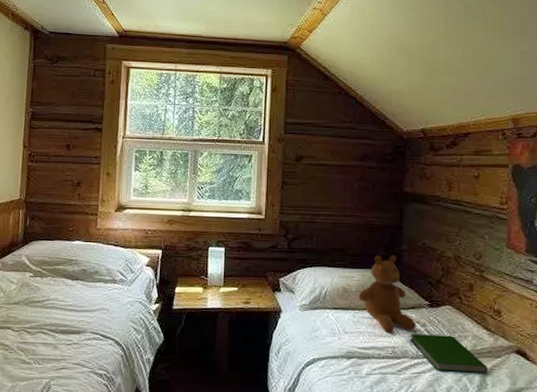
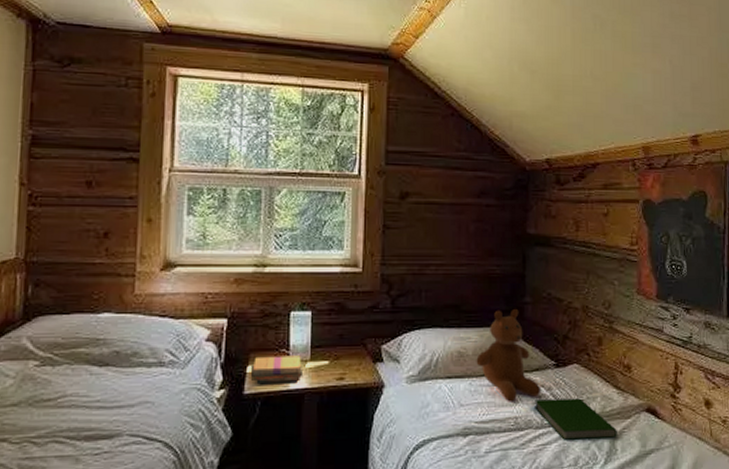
books: none [177,280,218,303] -> present [250,355,304,385]

